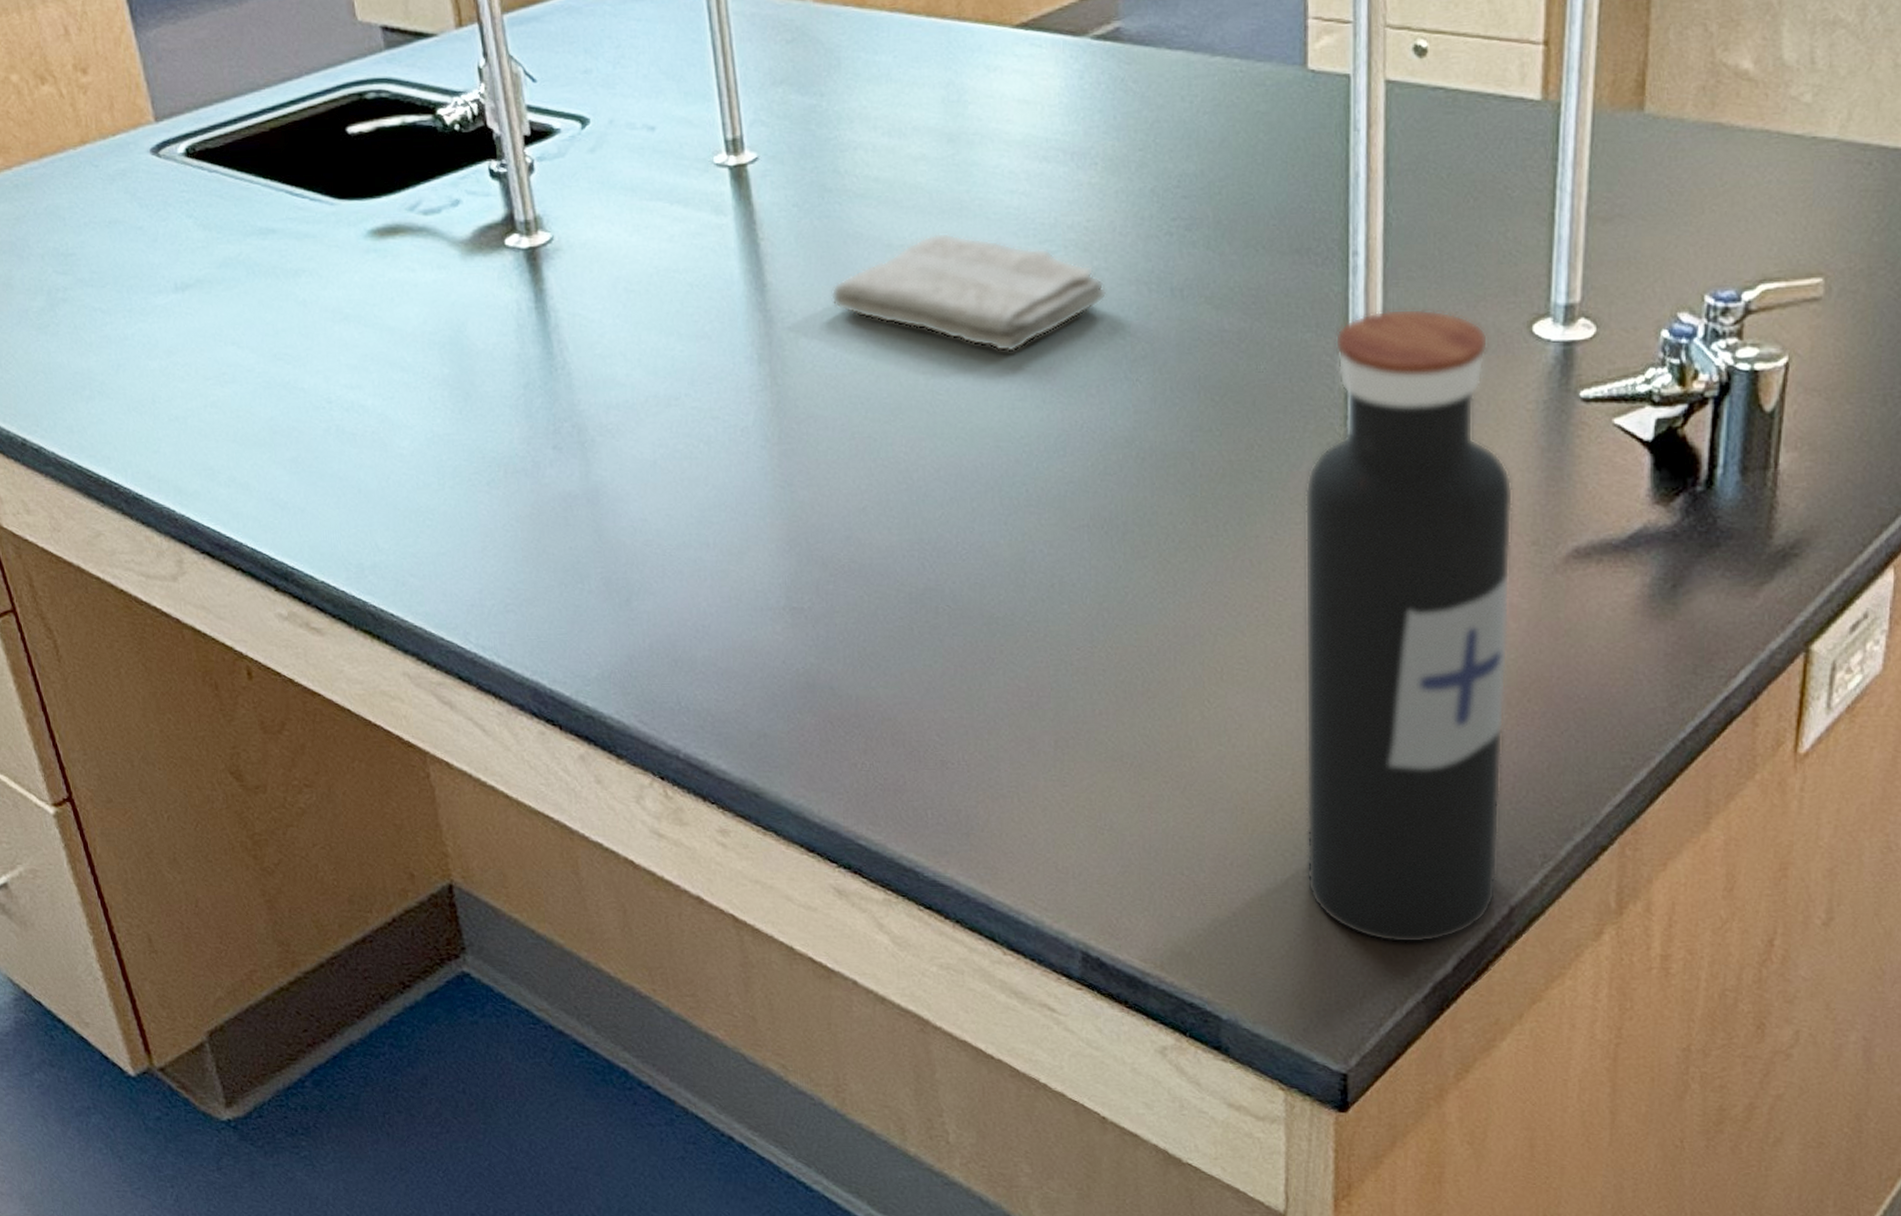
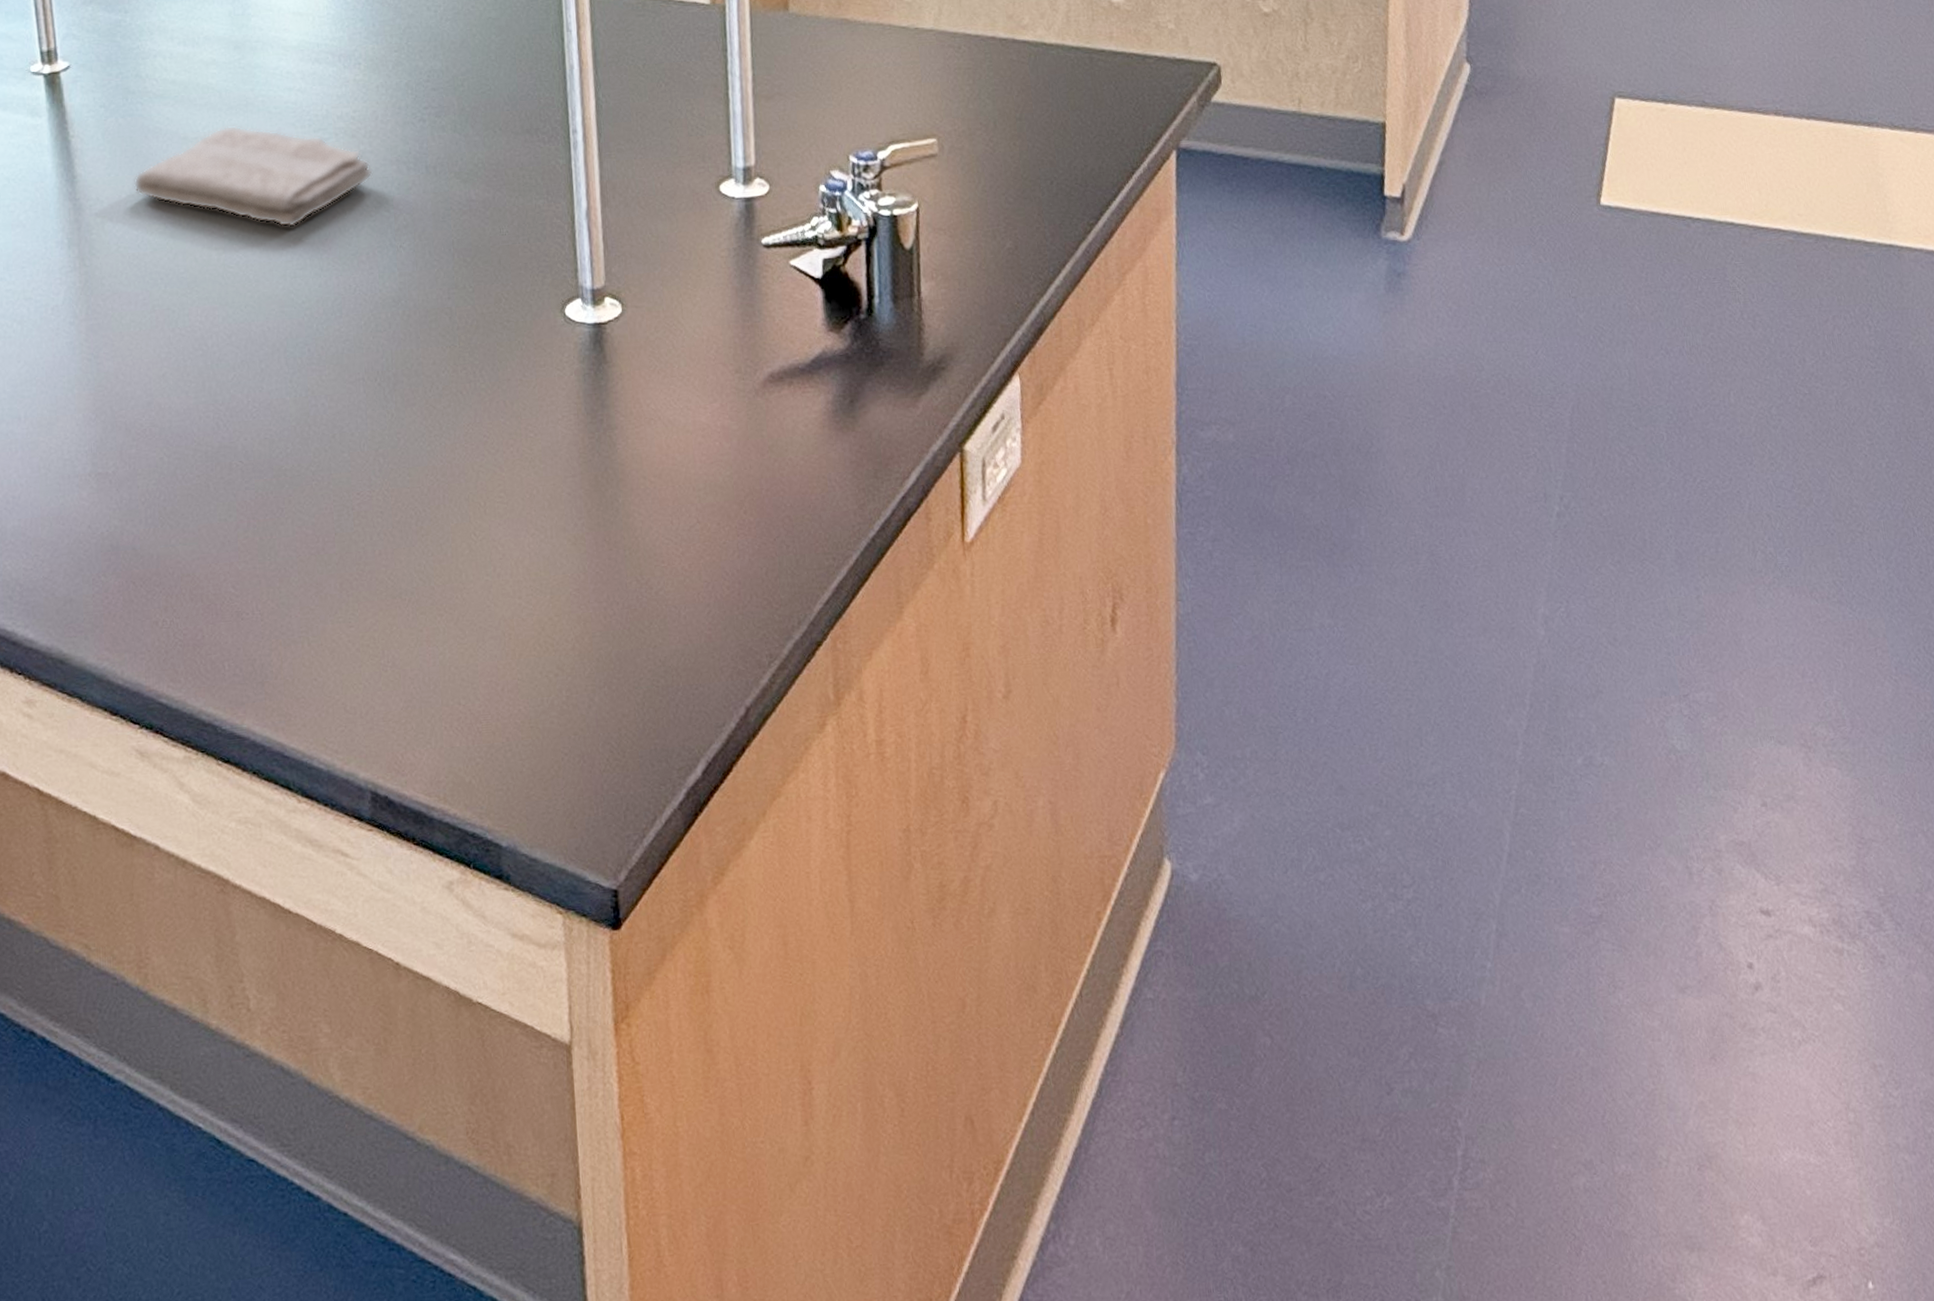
water bottle: present [1304,308,1514,944] -> none [546,175,733,754]

